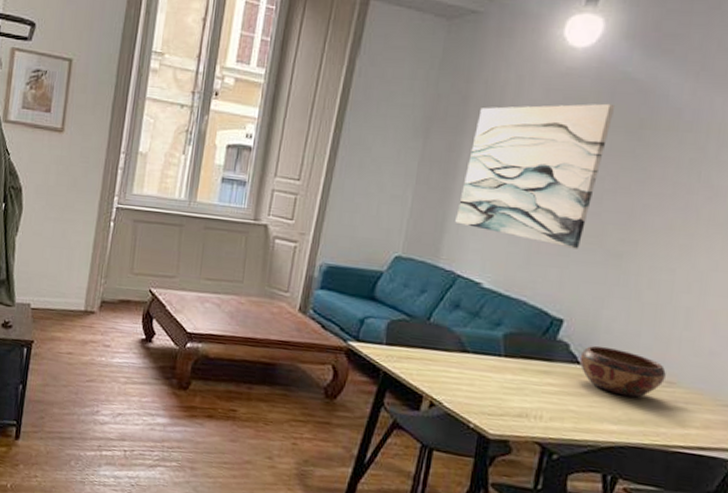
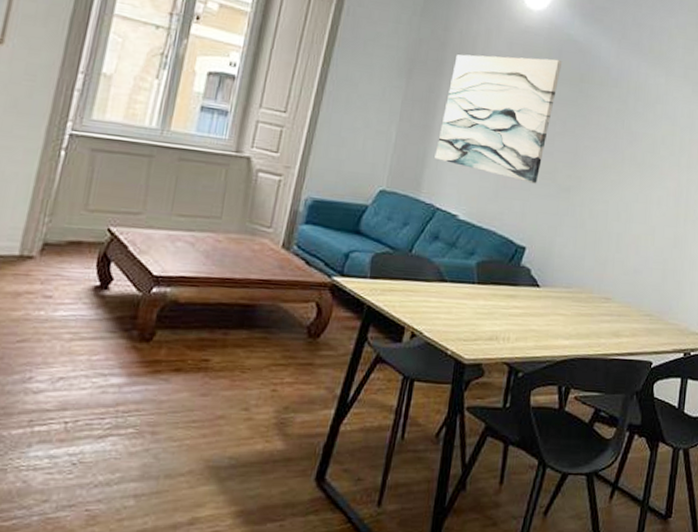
decorative bowl: present [579,345,666,398] -> none [539,269,604,314]

